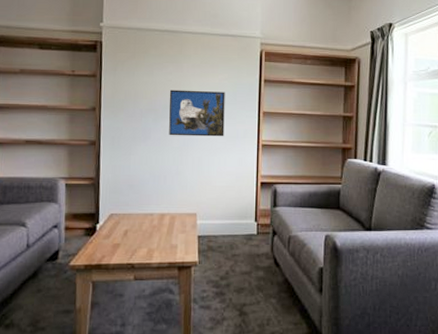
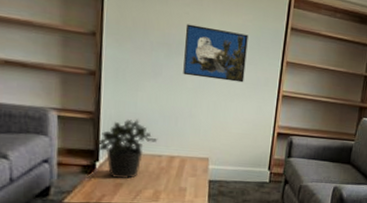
potted plant: none [97,181,149,238] -> present [96,119,157,179]

